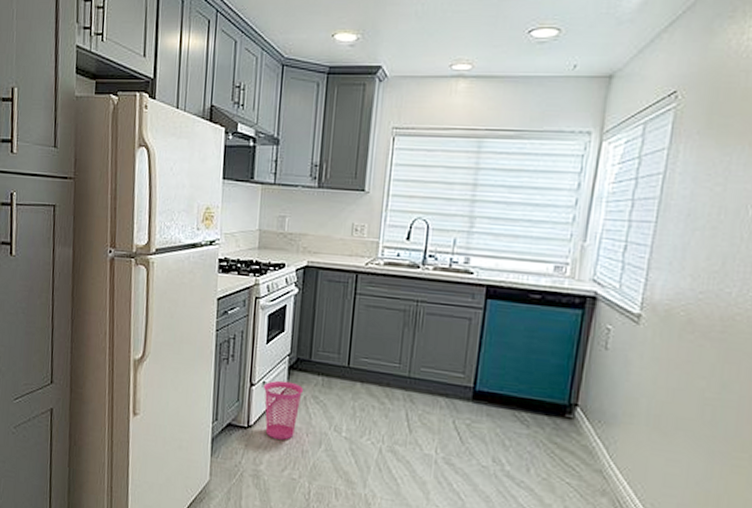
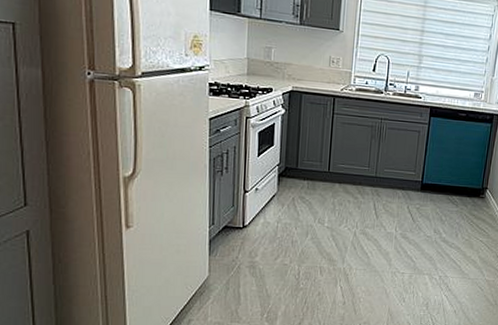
waste basket: present [263,380,304,440] -> none [256,186,292,234]

